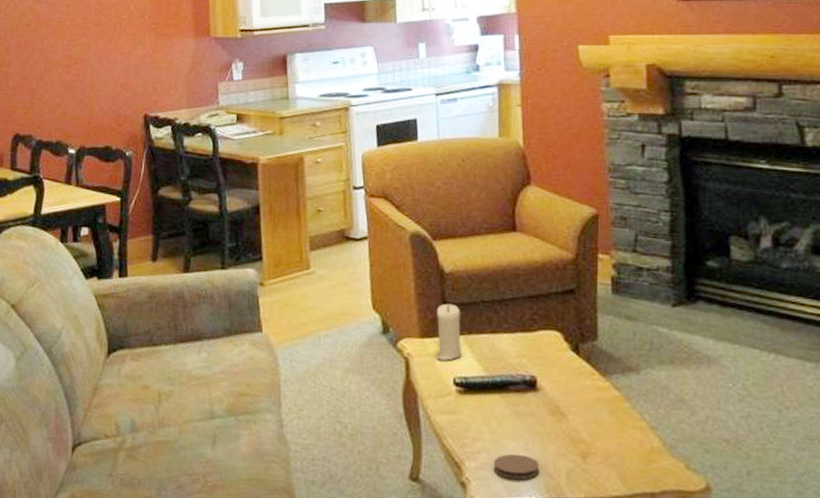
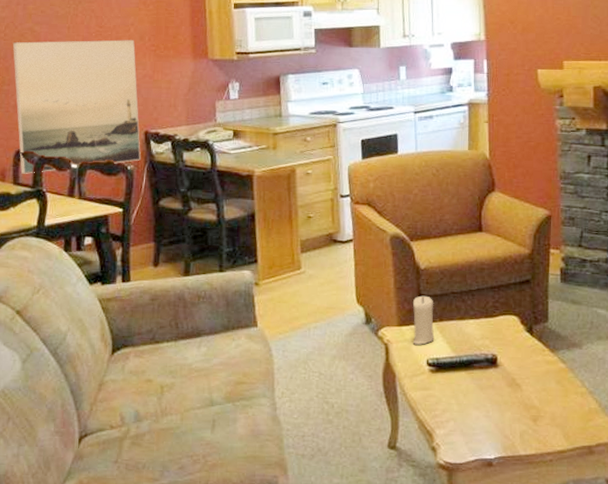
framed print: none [13,18,140,159] -> present [12,40,141,174]
coaster: present [493,453,540,480] -> none [459,421,499,442]

